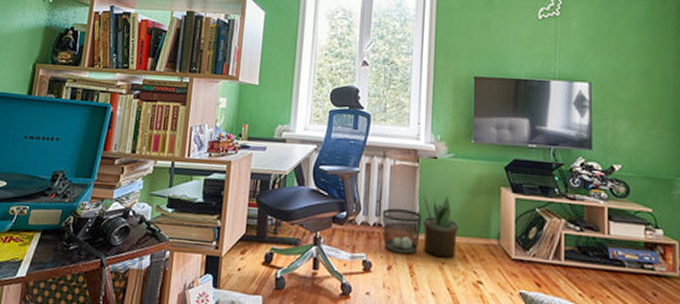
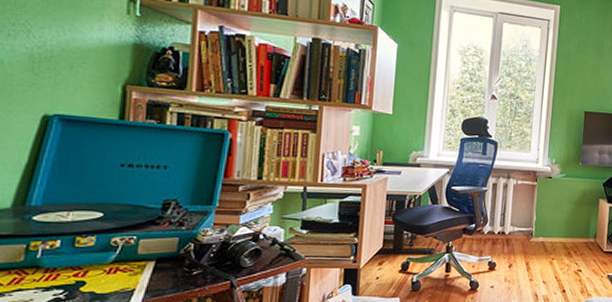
waste bin: present [382,208,423,254] -> none [505,218,538,254]
planter: present [422,194,459,258] -> none [537,207,566,255]

